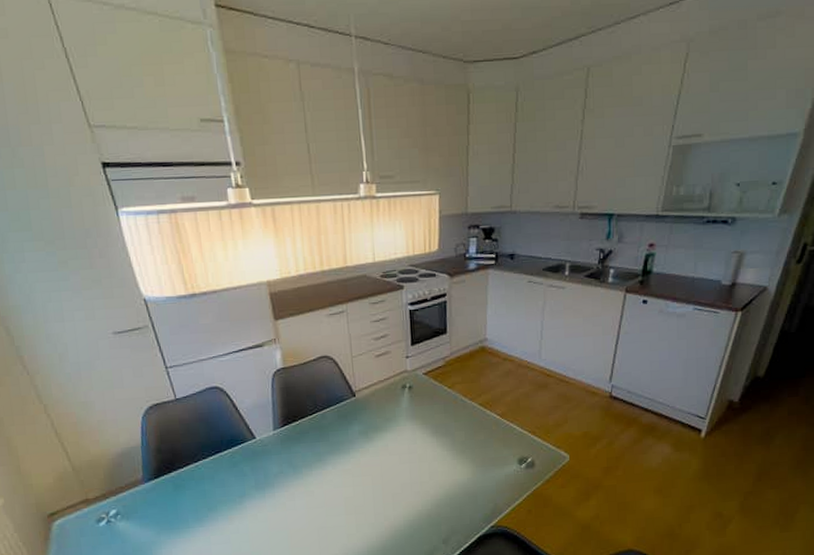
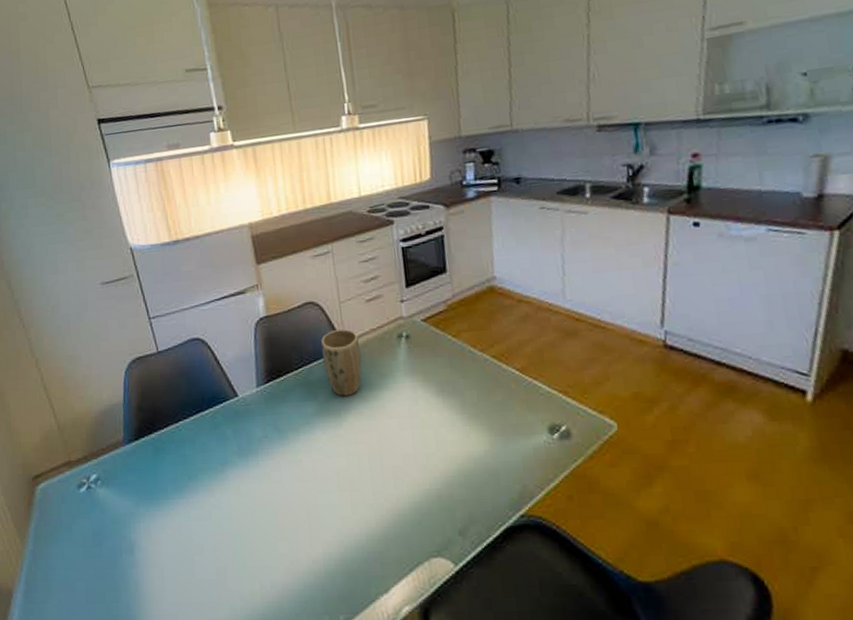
plant pot: none [334,380,370,438] -> present [321,328,362,397]

